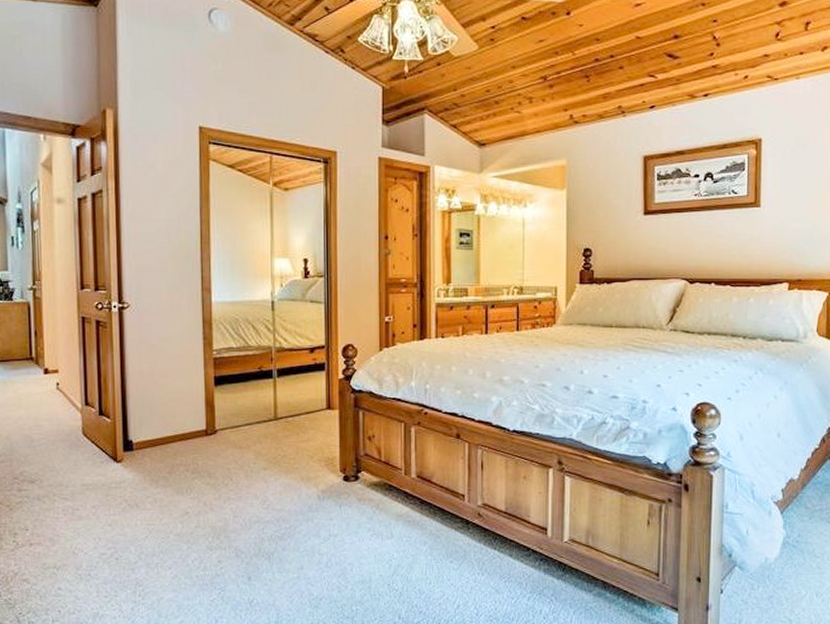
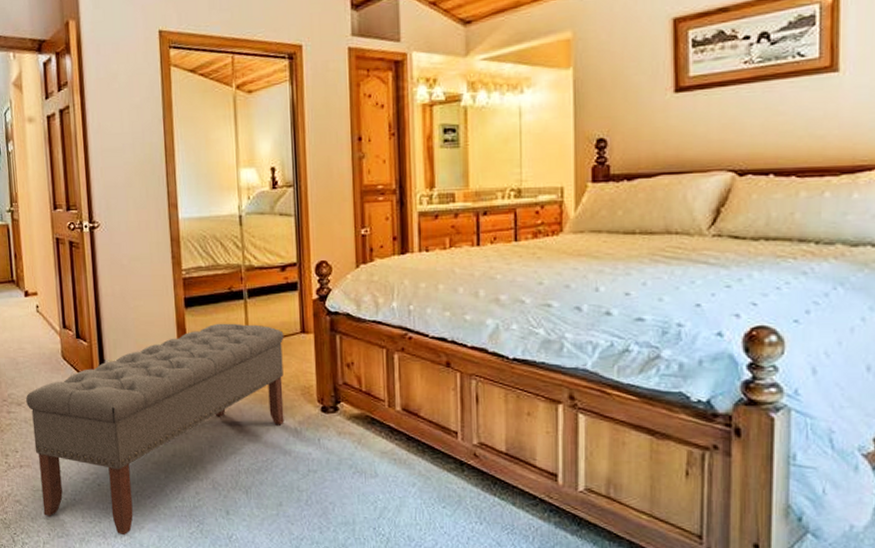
bench: none [40,400,311,608] -> present [26,323,284,536]

